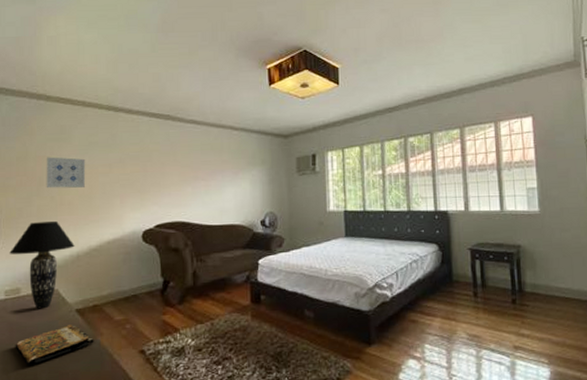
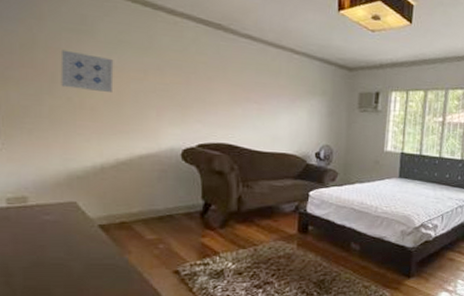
table lamp: present [9,220,75,309] -> none [12,124,98,222]
book: present [15,325,94,365] -> none [21,240,121,279]

